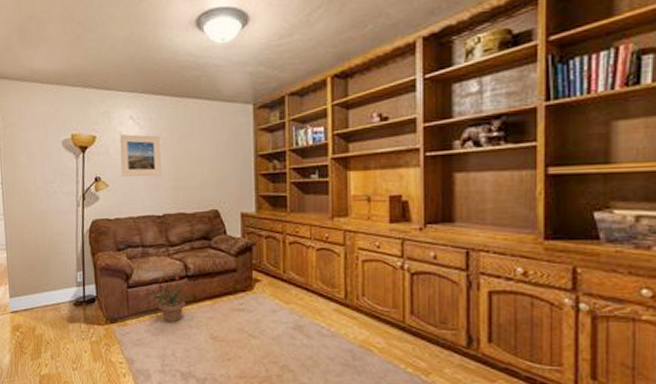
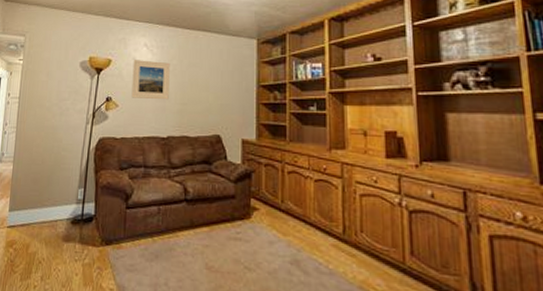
potted plant: present [152,275,189,322] -> none [149,198,187,248]

